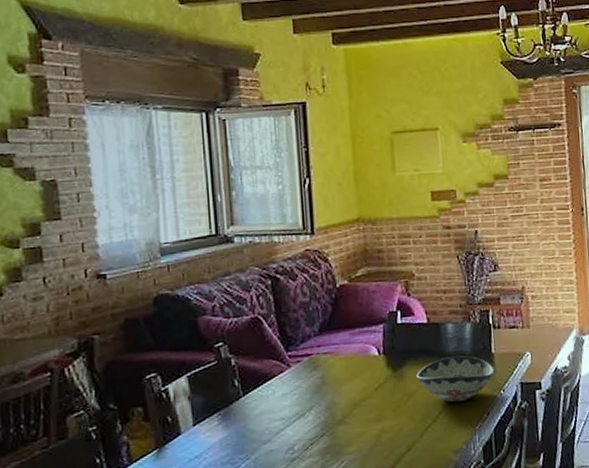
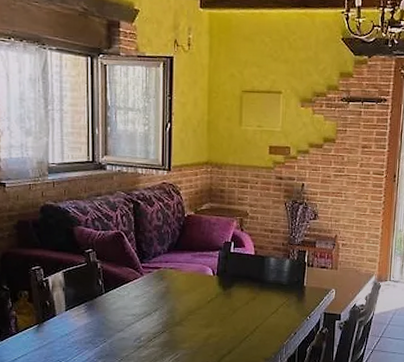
decorative bowl: present [416,355,495,403] -> none [241,284,304,321]

